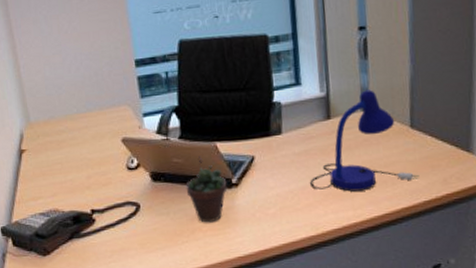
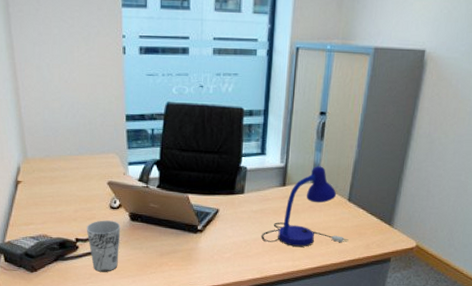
cup: none [102,184,143,247] -> present [86,220,121,272]
succulent plant: present [186,156,227,223] -> none [159,204,193,259]

